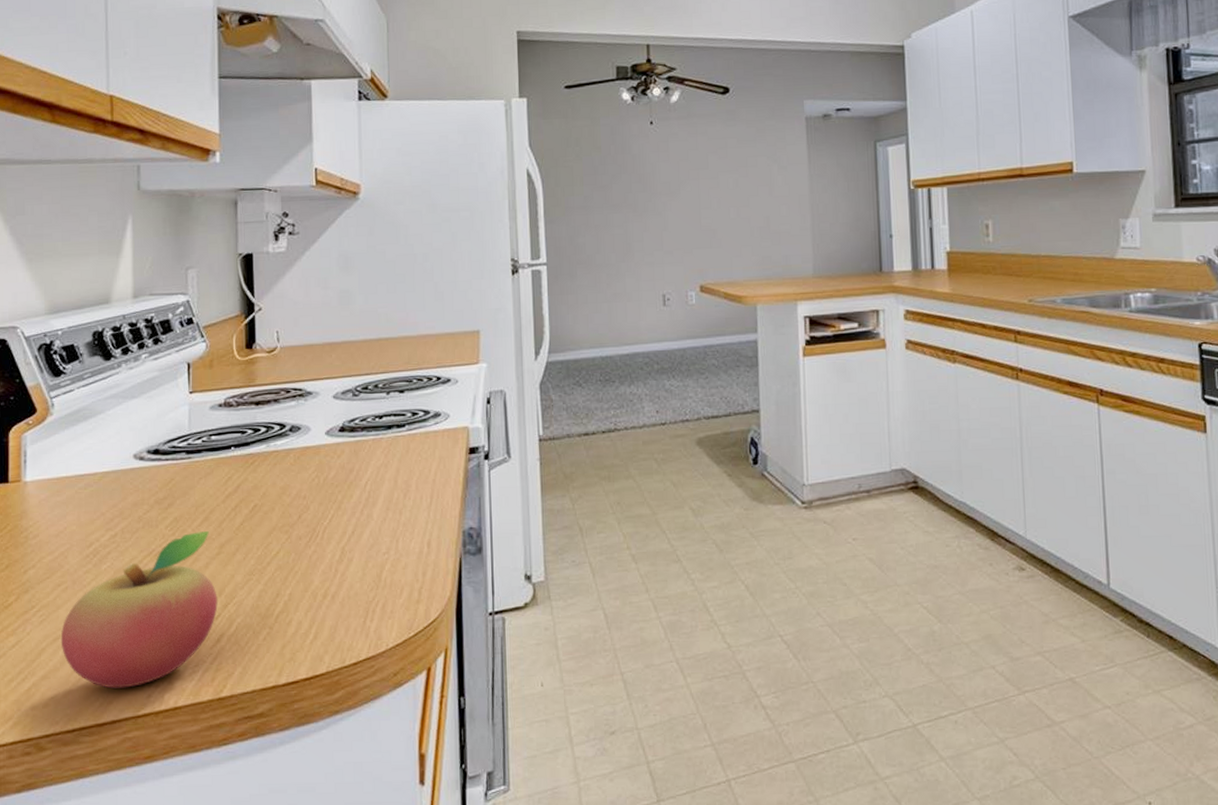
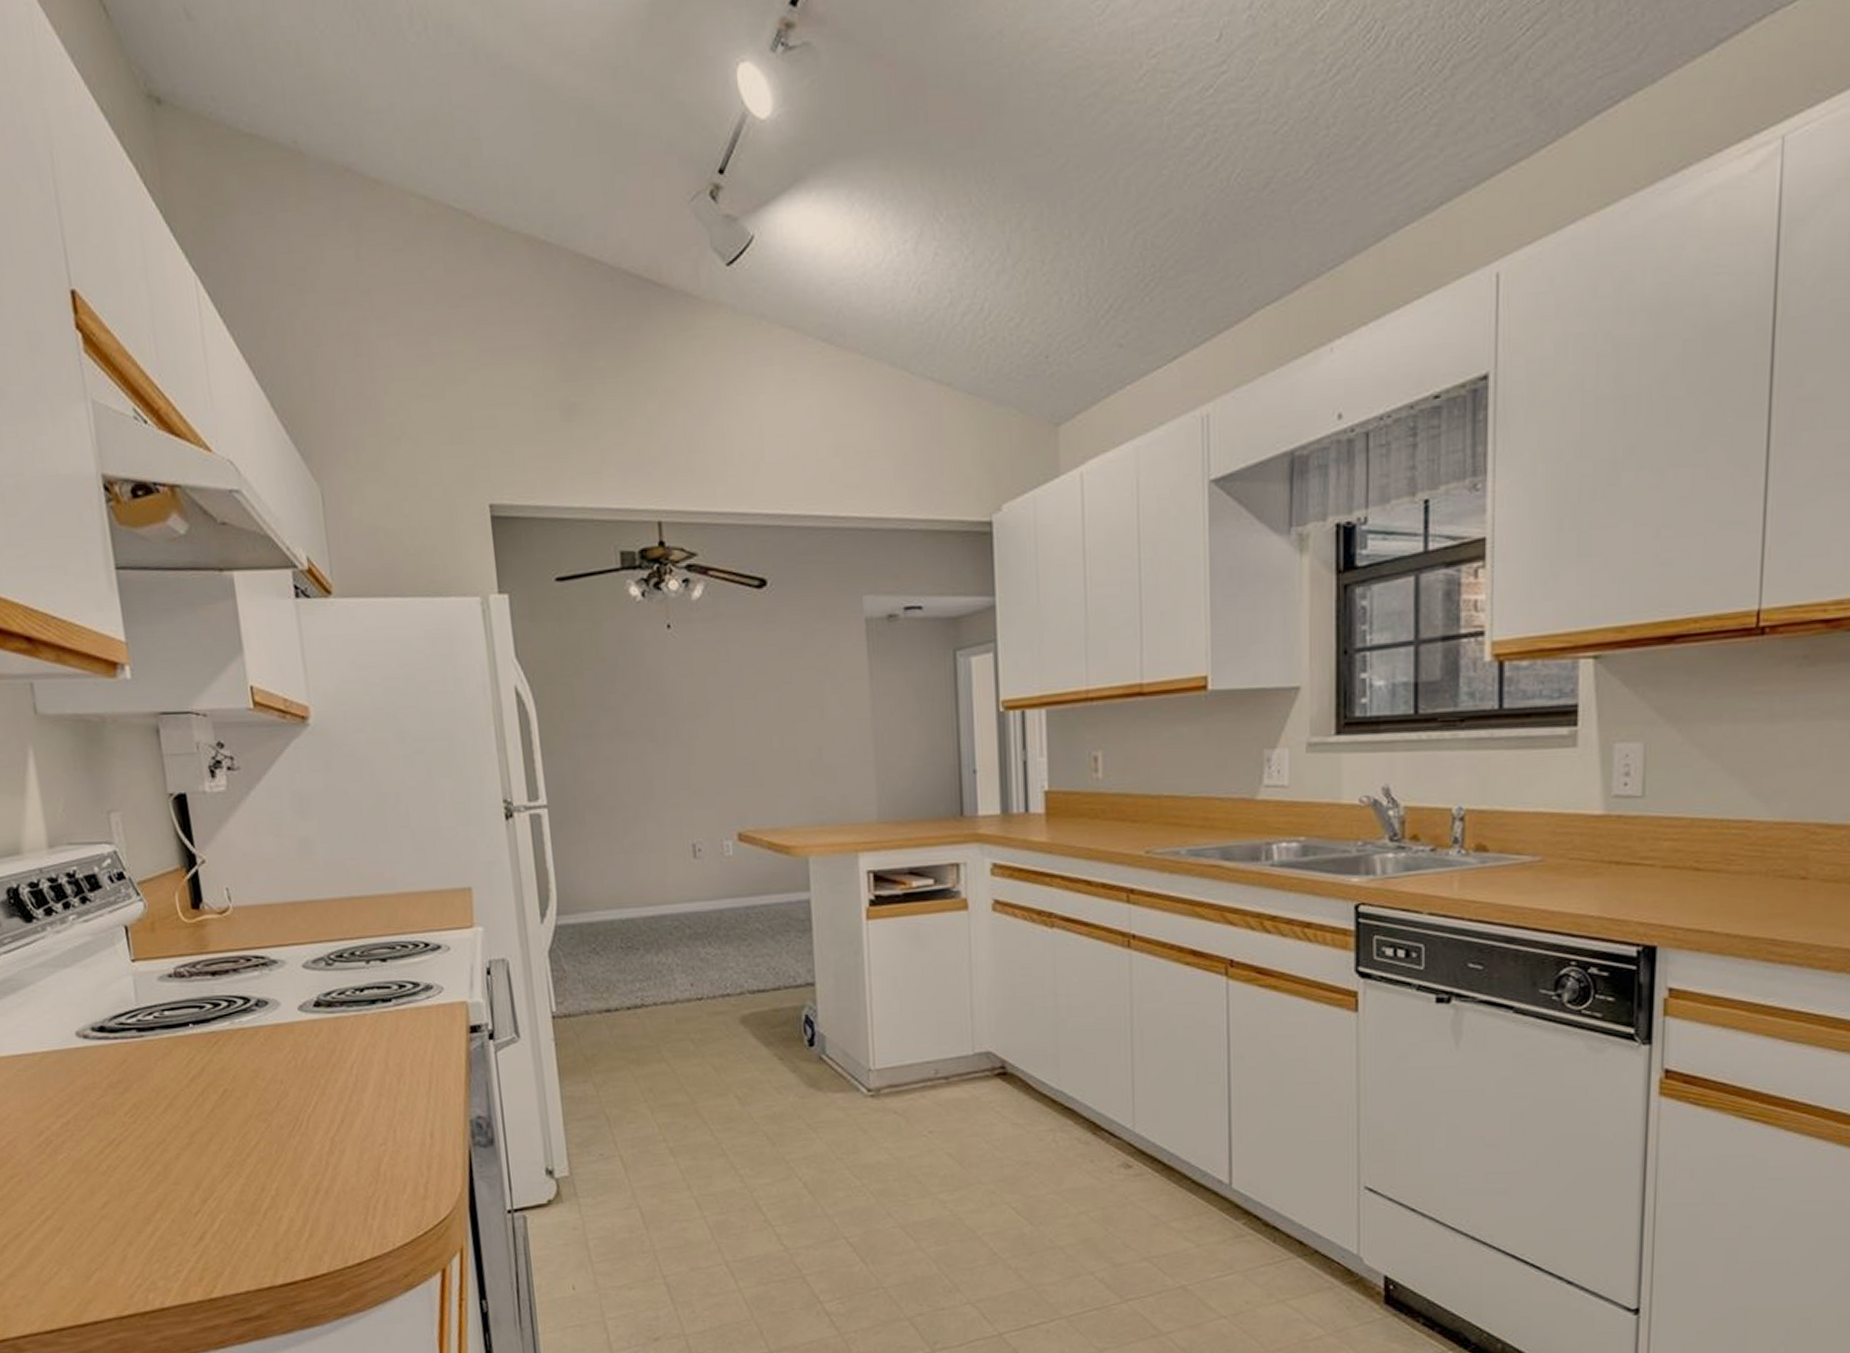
fruit: present [60,530,218,689] -> none [22,1118,196,1288]

